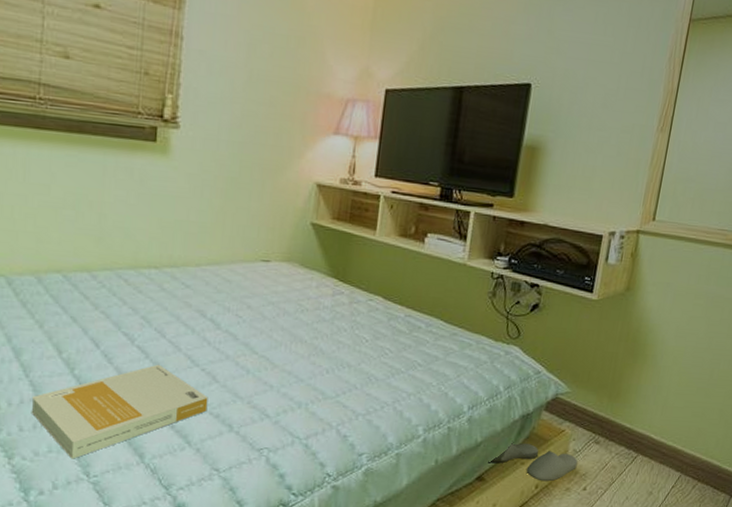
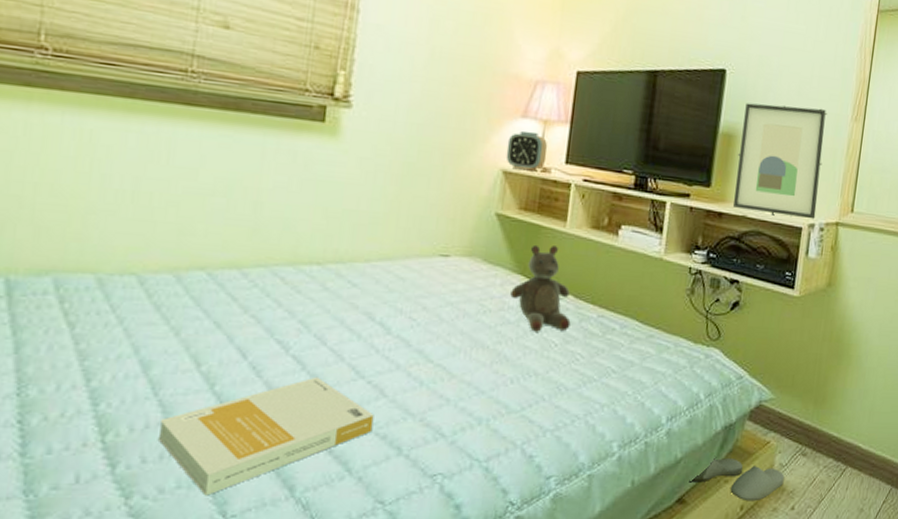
alarm clock: none [319,146,359,184] -> present [505,130,548,172]
stuffed bear: none [325,251,380,329] -> present [510,244,571,332]
picture frame: none [535,116,632,228] -> present [733,102,827,220]

